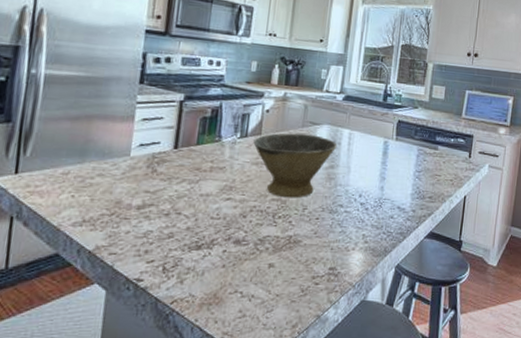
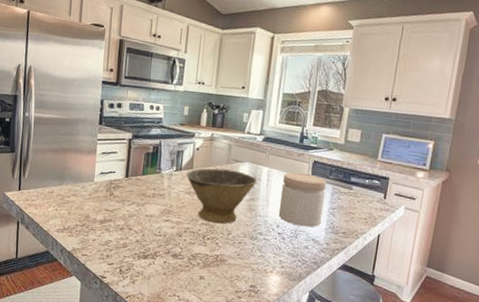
jar: none [361,133,411,194] -> present [278,172,326,227]

